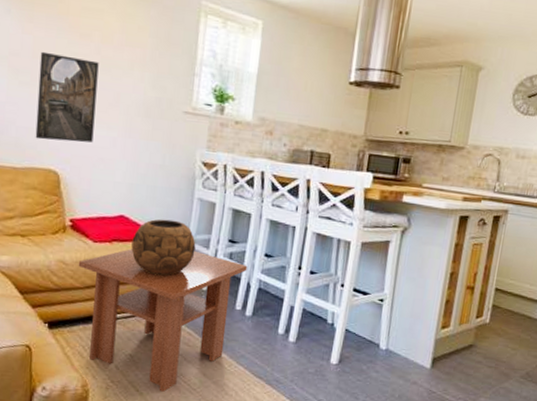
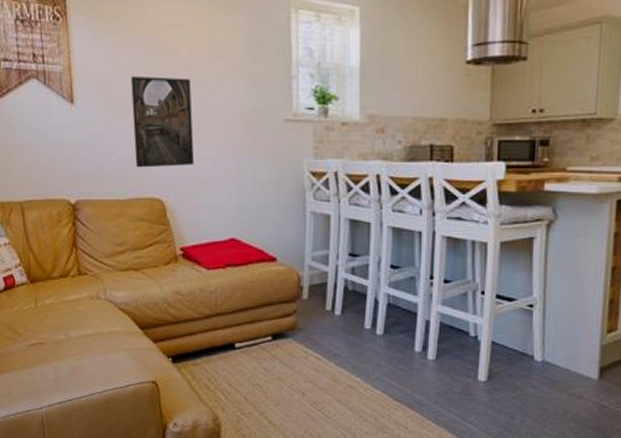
coffee table: present [78,249,248,392] -> none [194,268,373,422]
decorative bowl: present [131,219,196,276] -> none [246,238,314,299]

